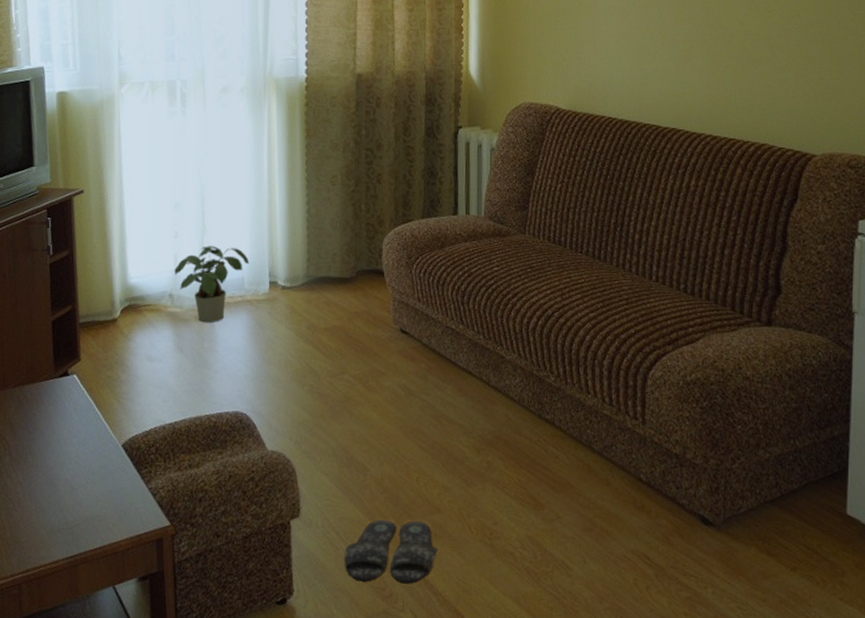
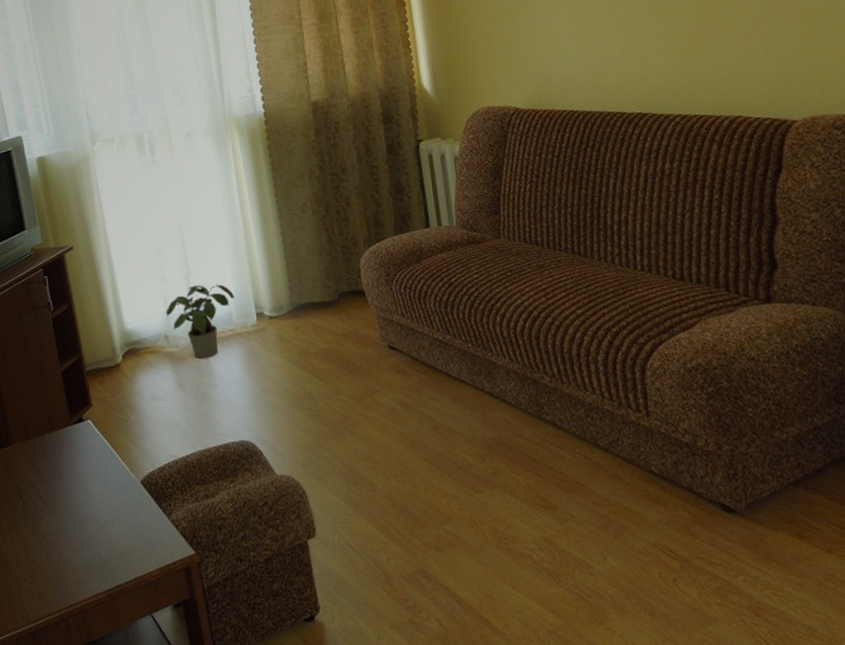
slippers: present [344,519,438,584] -> none [363,531,455,594]

